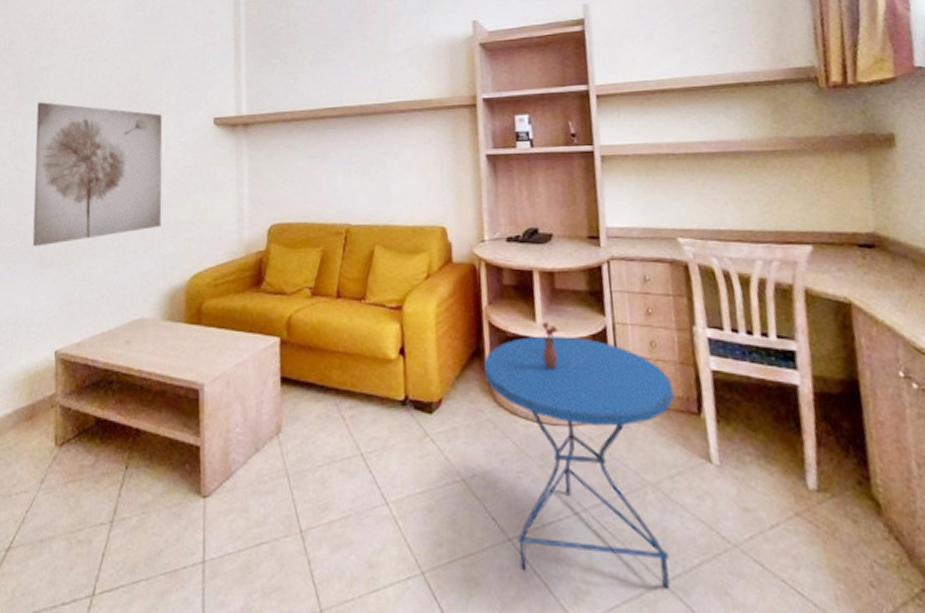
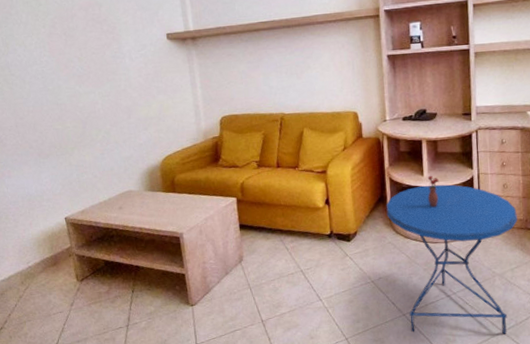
wall art: present [32,102,163,247] -> none [13,25,135,143]

